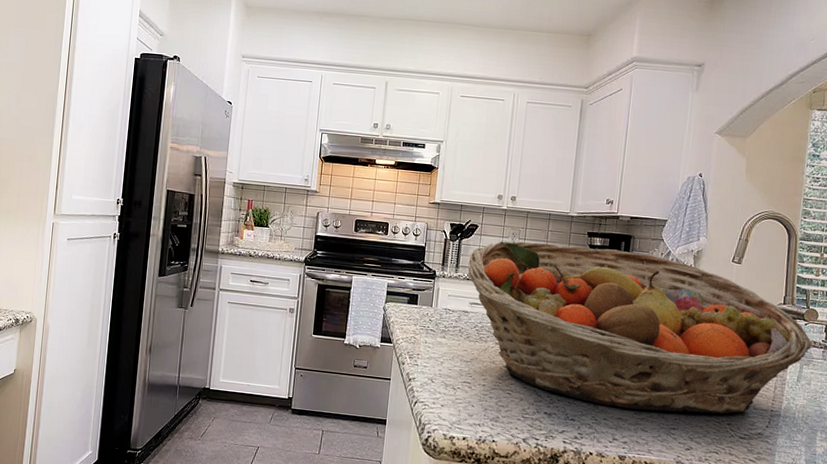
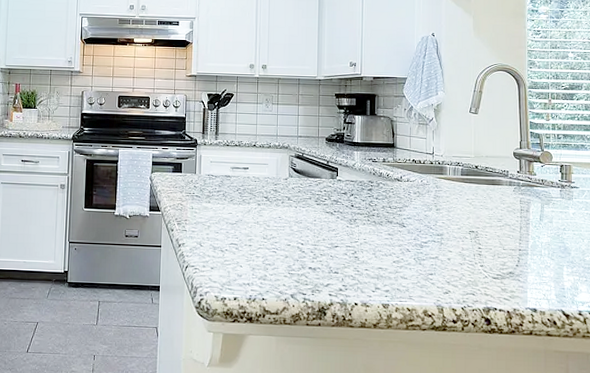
fruit basket: present [468,241,812,414] -> none [227,106,550,259]

